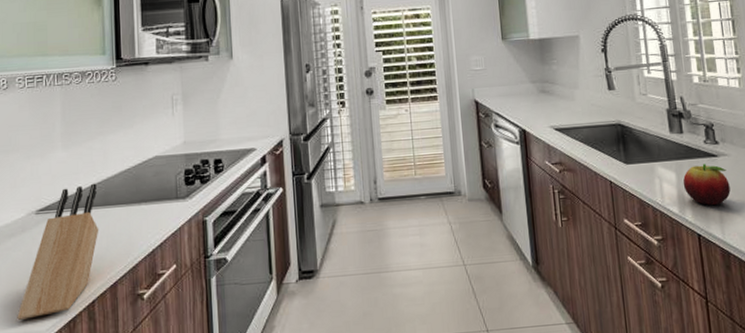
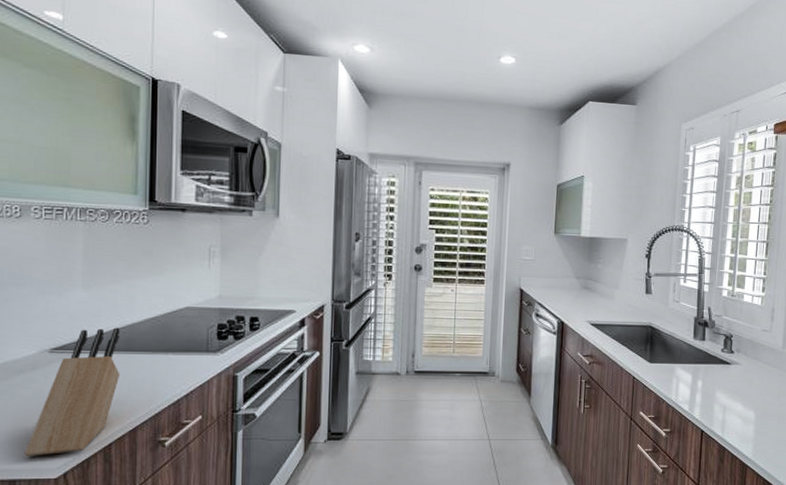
fruit: present [682,163,731,205] -> none [696,369,737,406]

